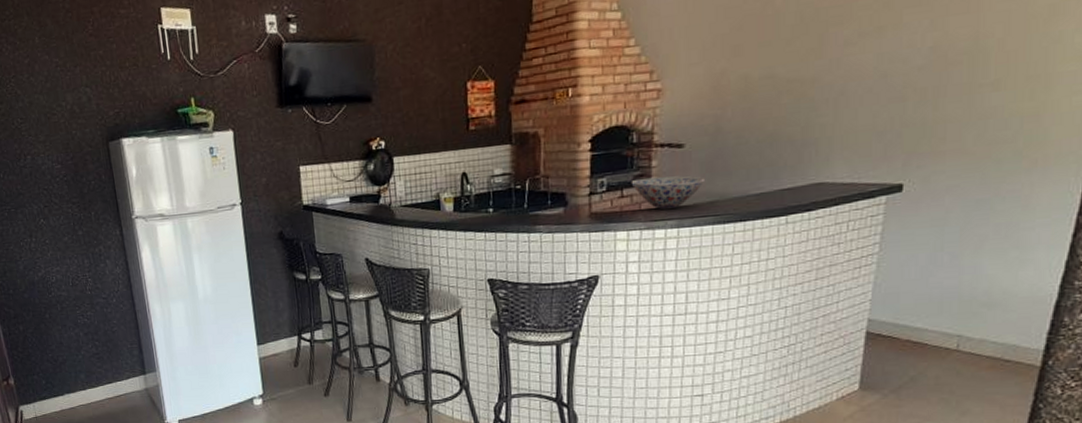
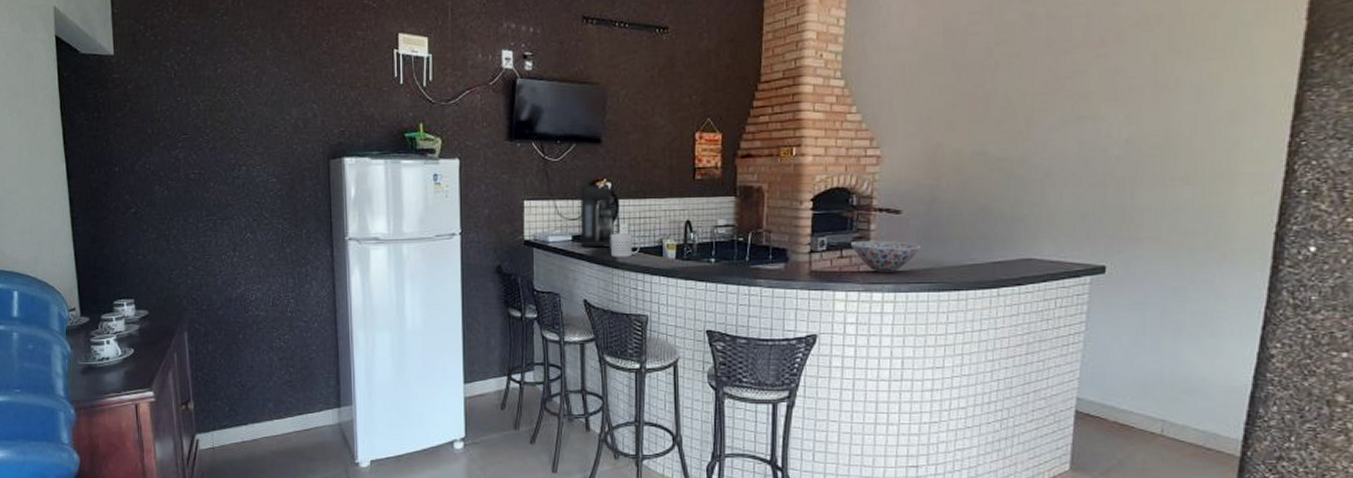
coffee maker: none [354,144,396,208] -> present [580,185,619,248]
mug: none [388,190,417,215] -> present [610,233,640,257]

